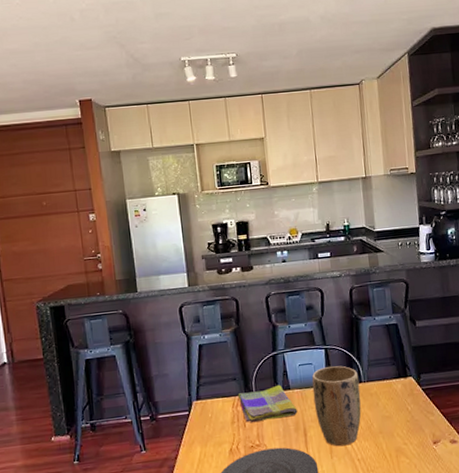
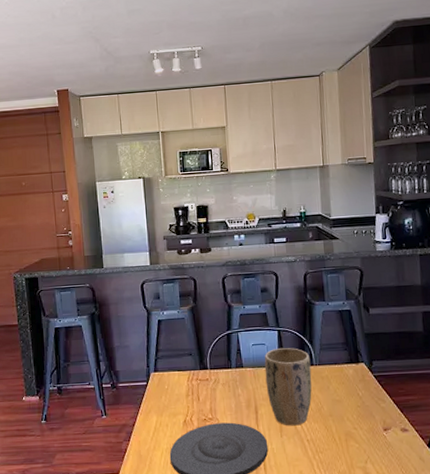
dish towel: present [237,384,298,423] -> none [193,362,250,397]

